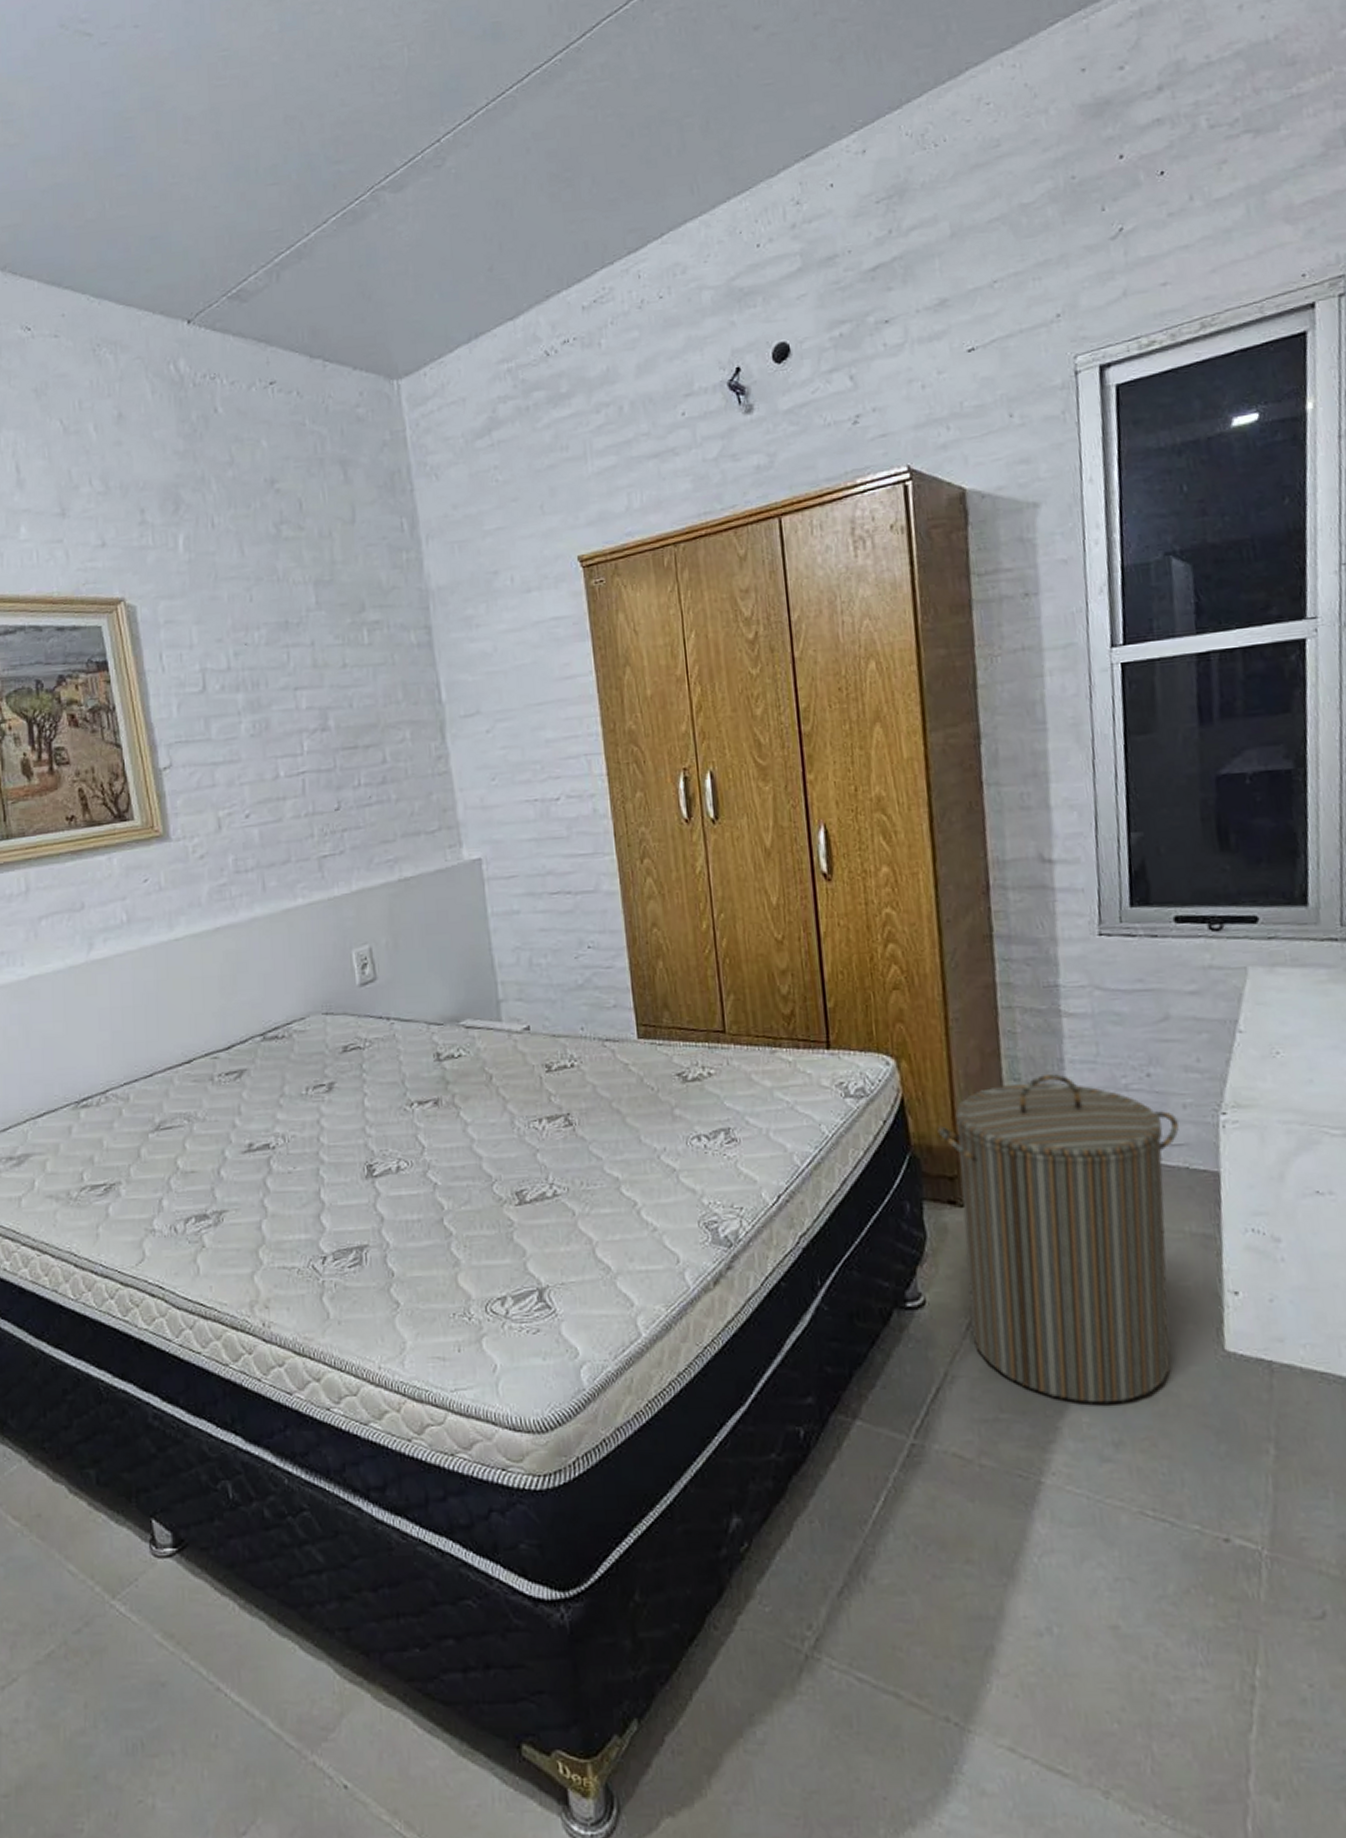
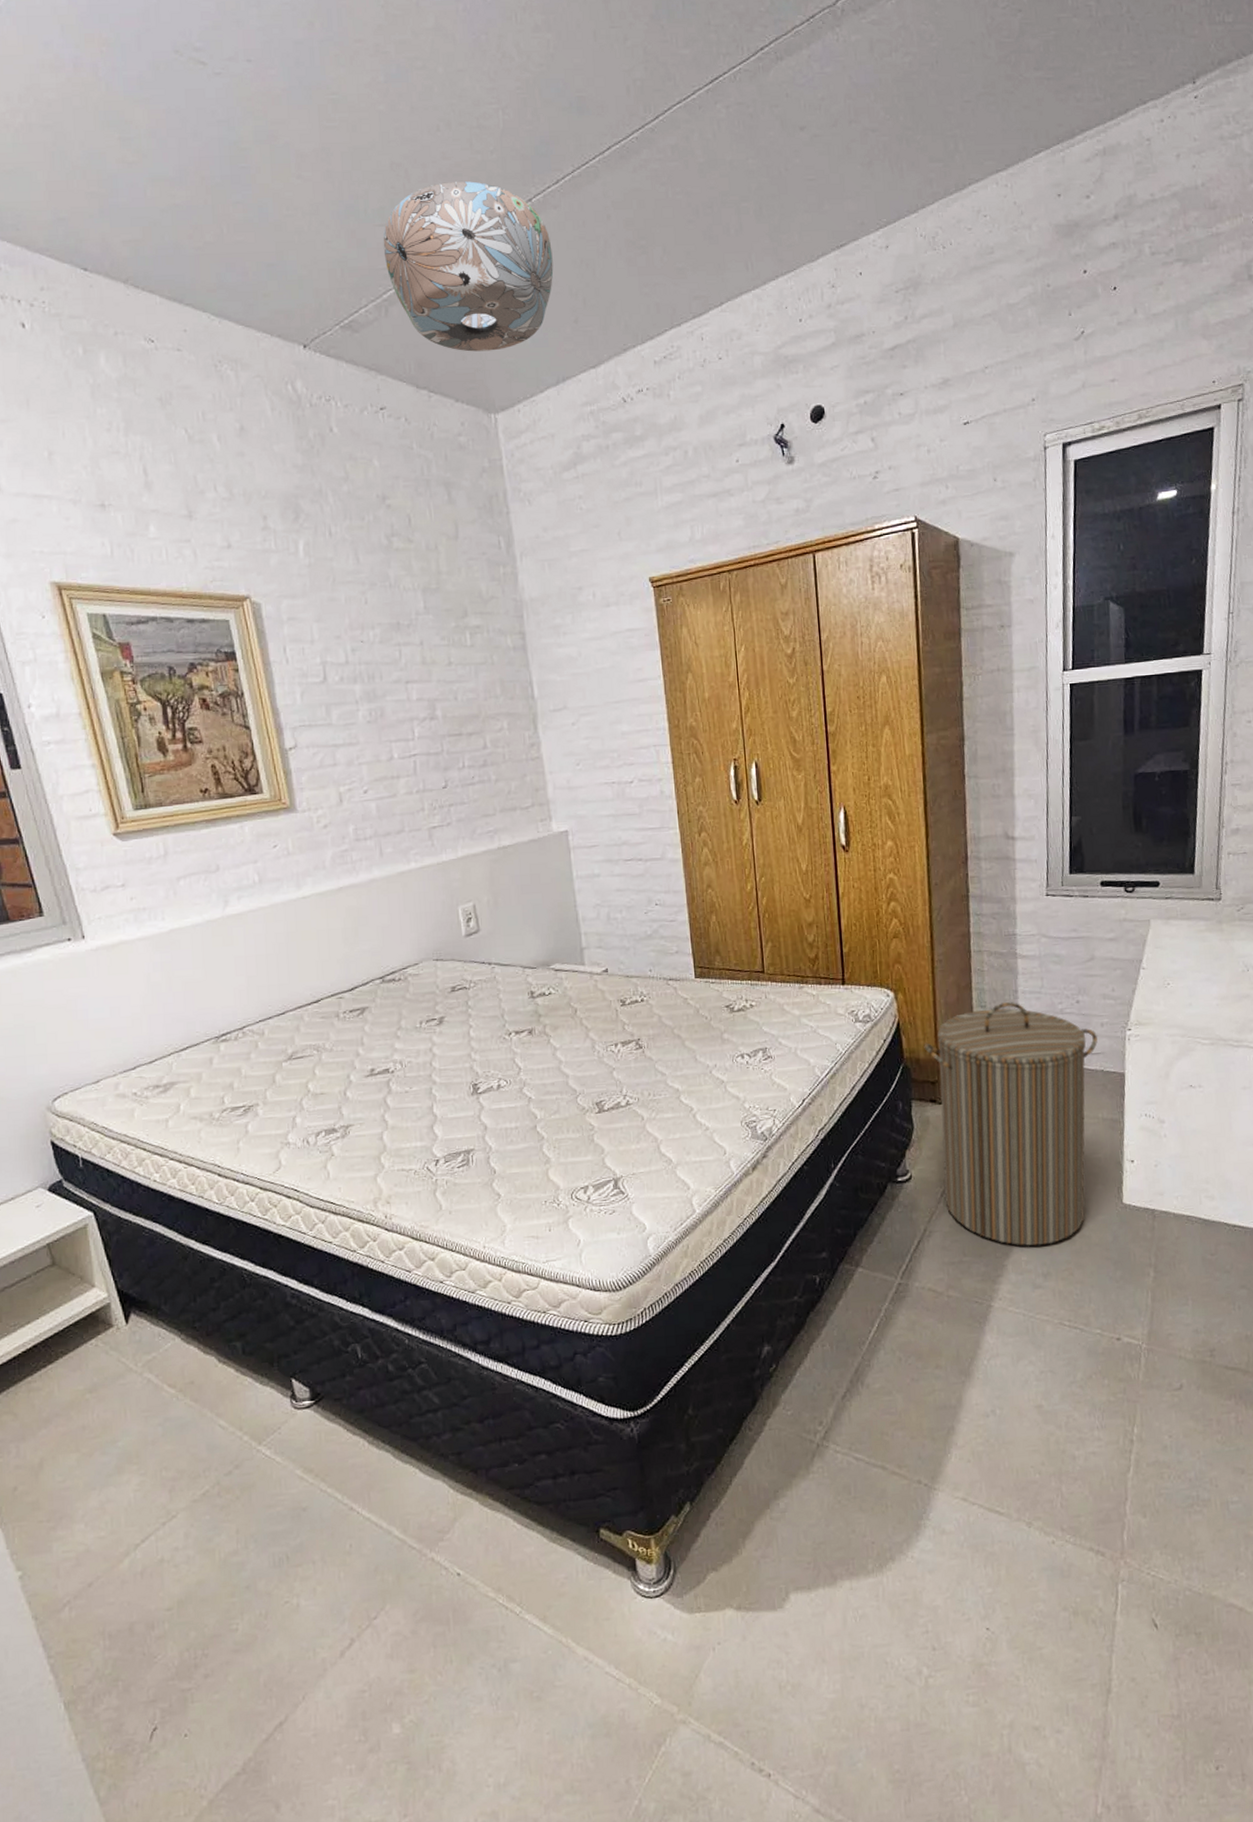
ceiling light: none [275,126,465,313] -> present [383,181,554,352]

